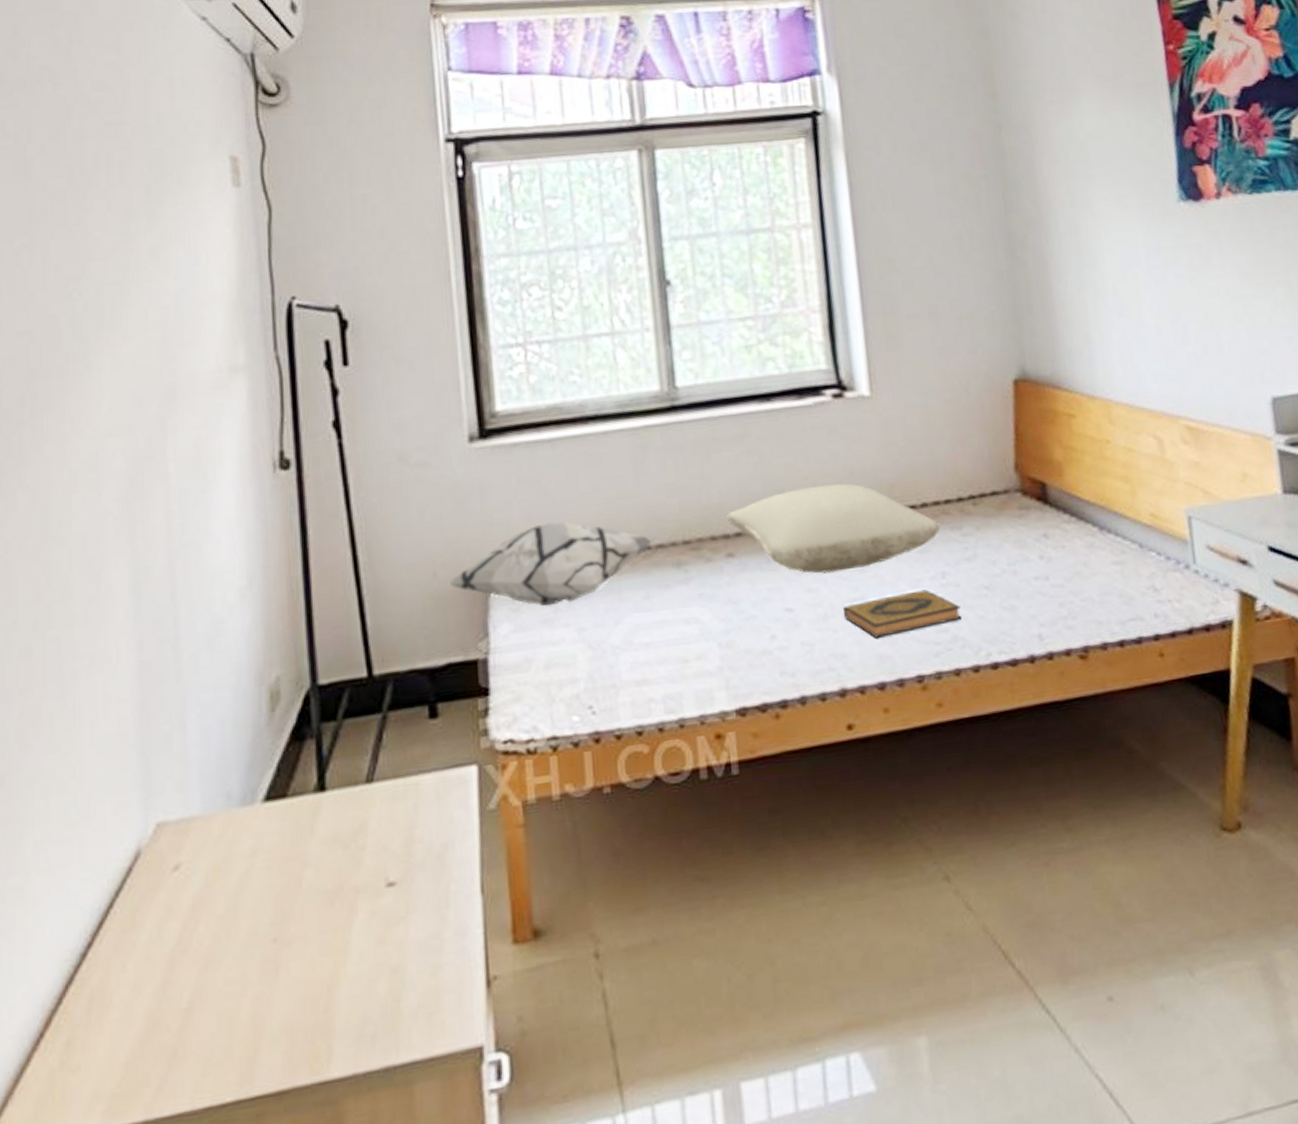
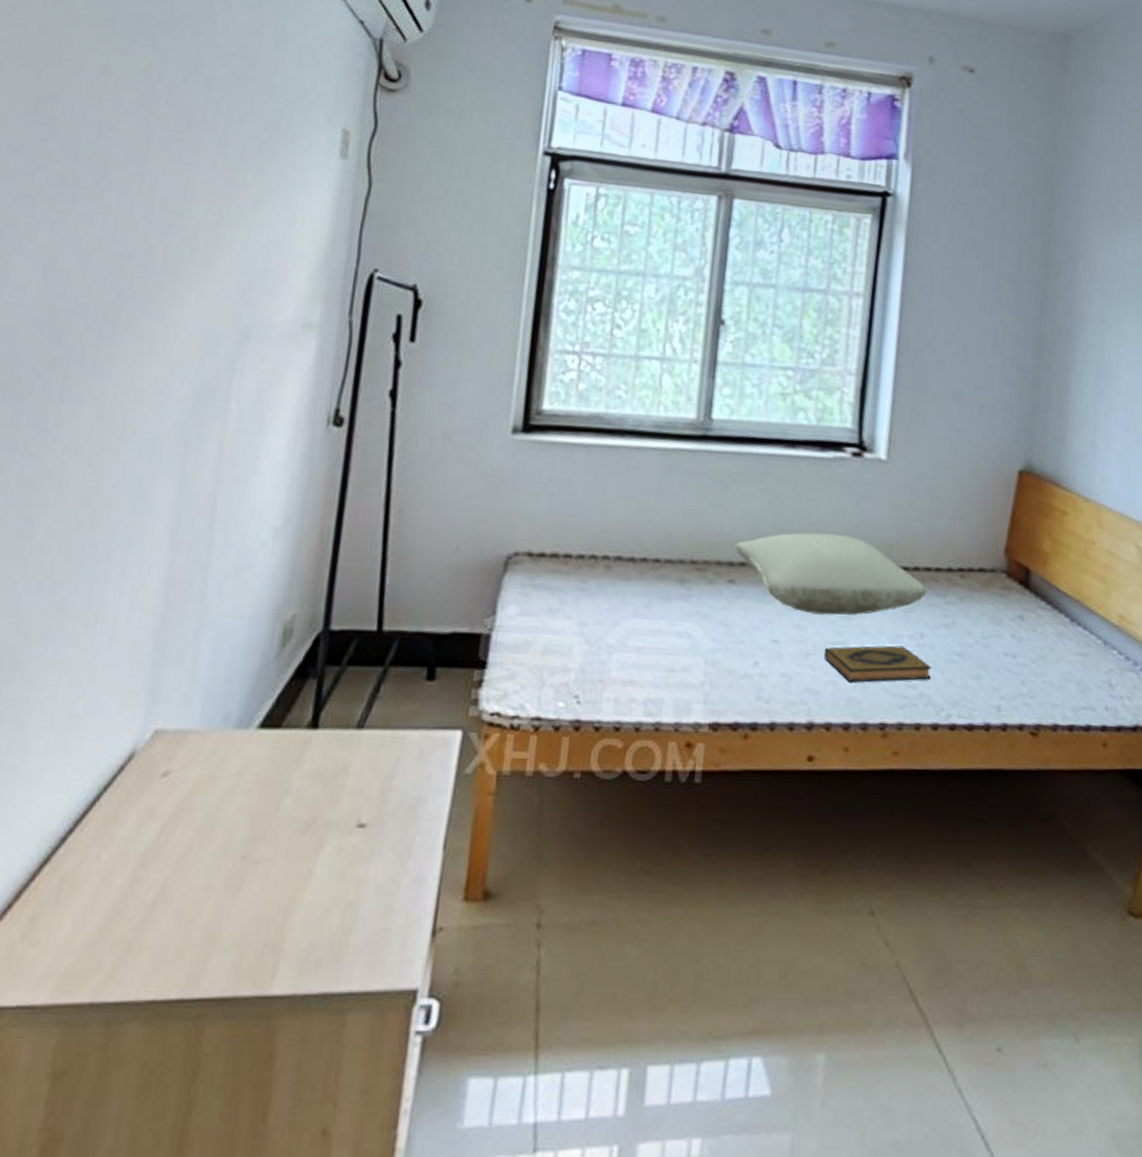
decorative pillow: present [448,521,654,607] -> none [467,520,664,597]

